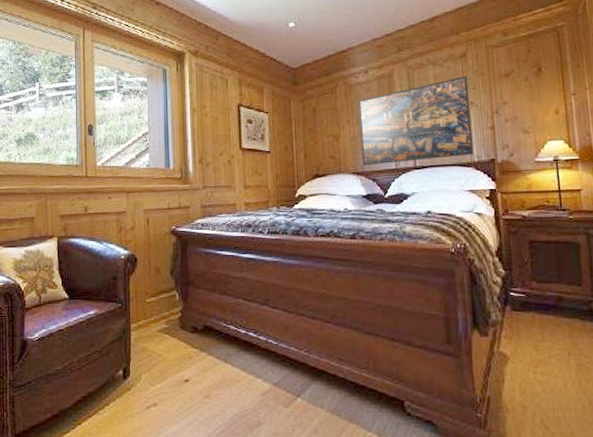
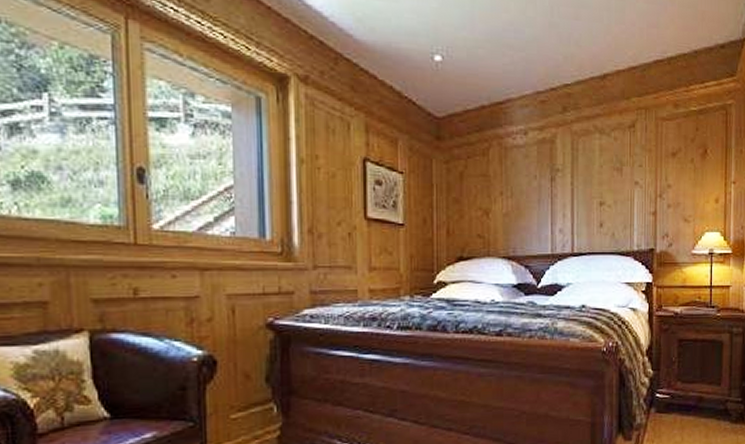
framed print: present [358,75,474,166] -> none [514,149,635,249]

